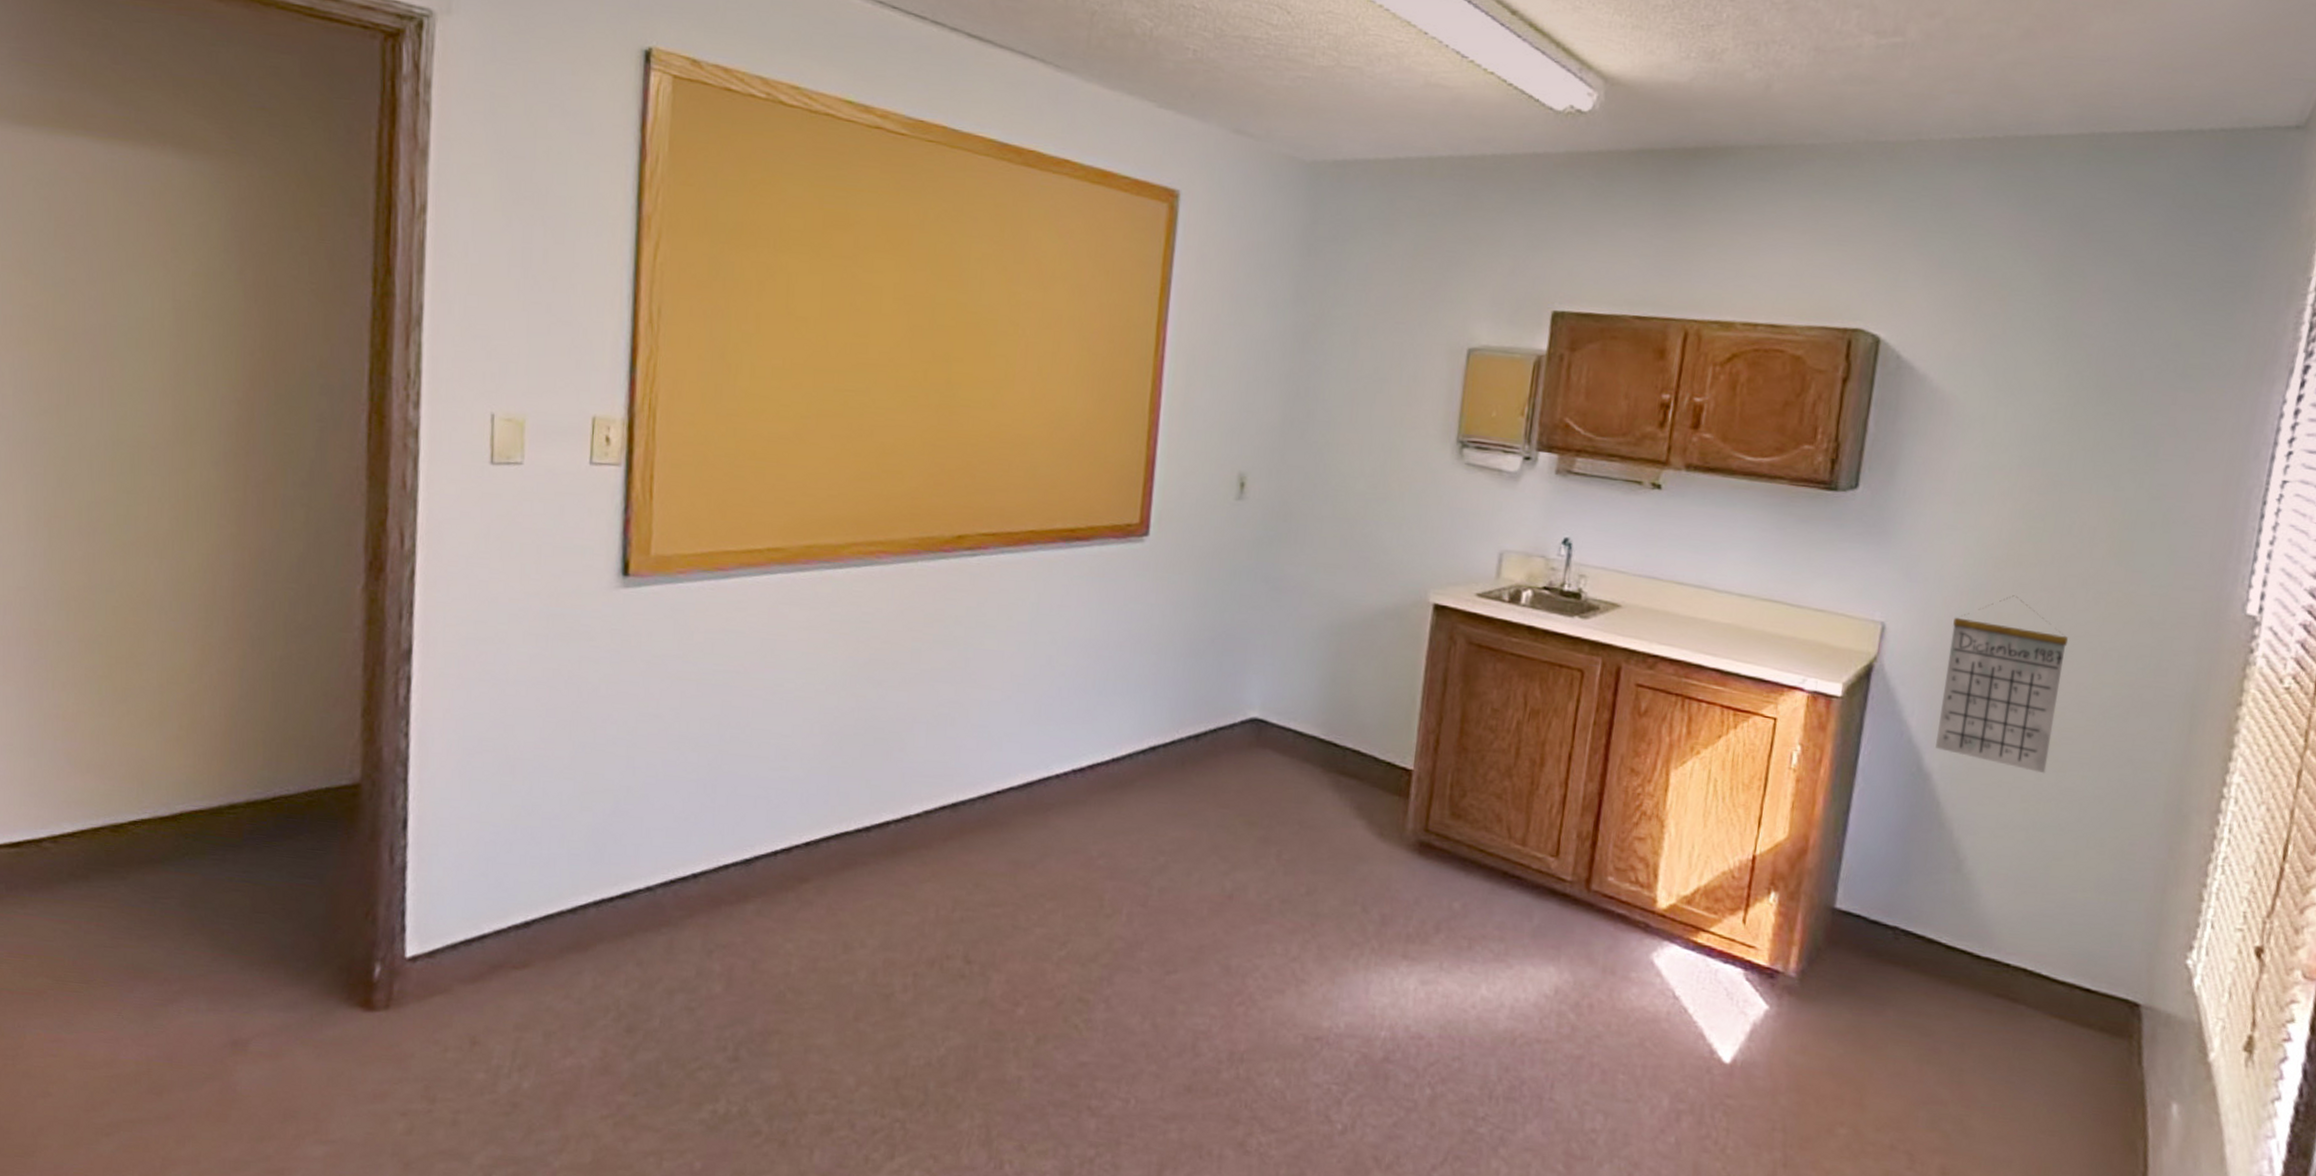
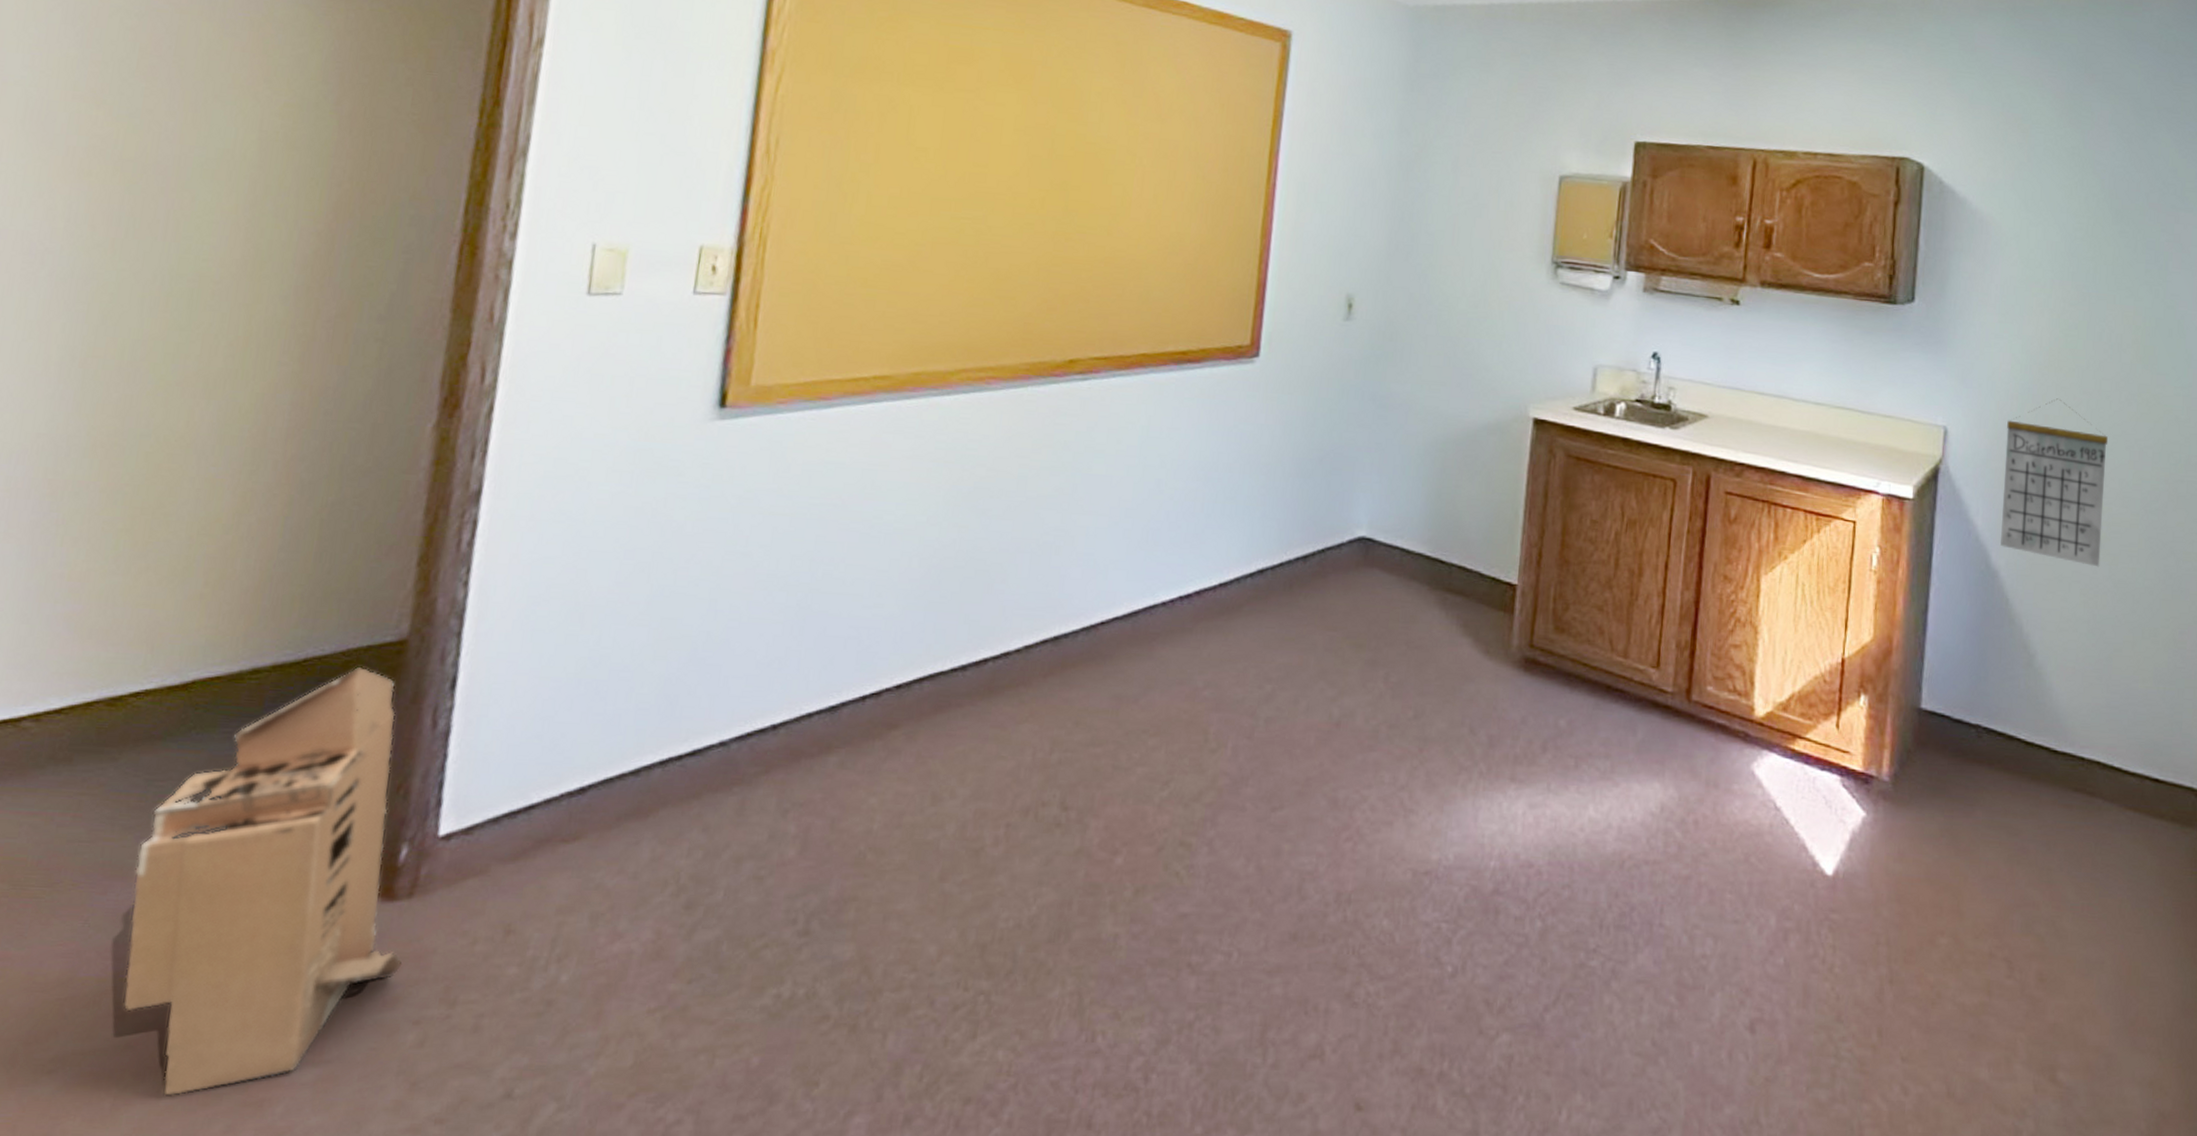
carton: none [154,807,388,1161] -> present [123,667,404,1096]

